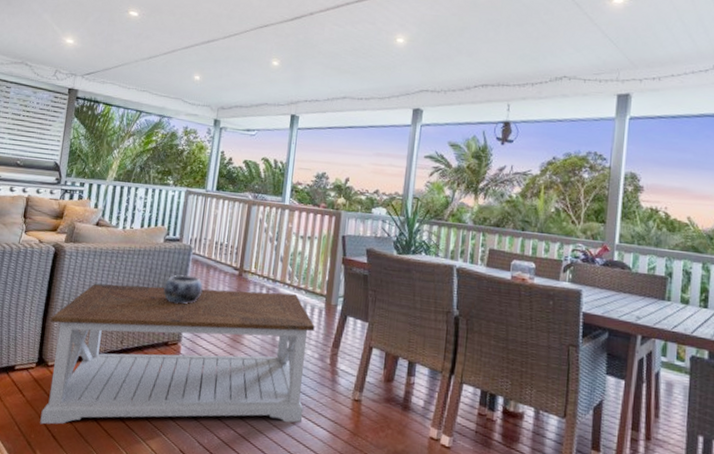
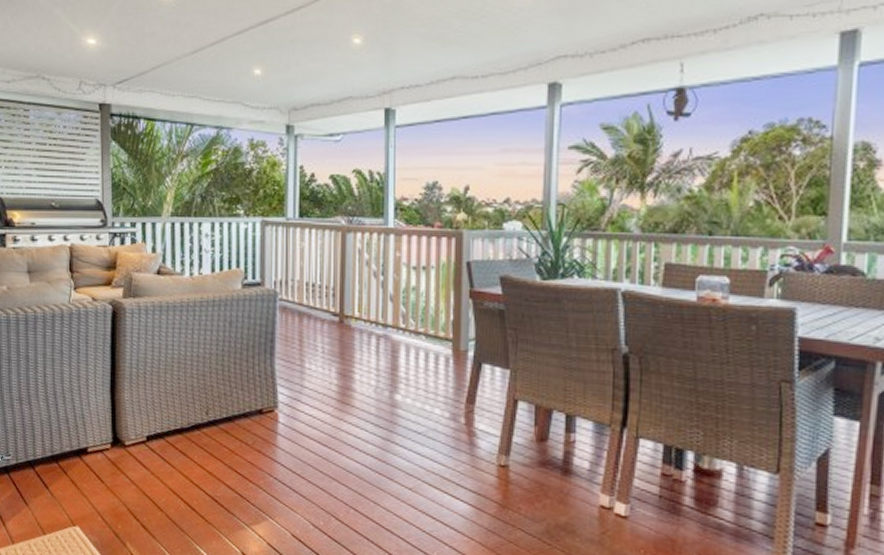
coffee table: present [40,283,315,425] -> none [120,340,442,513]
decorative bowl: present [163,275,203,305] -> none [249,327,297,363]

